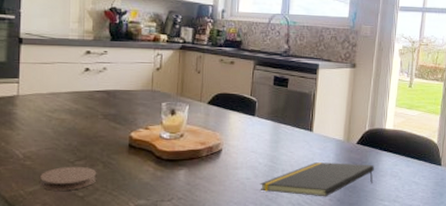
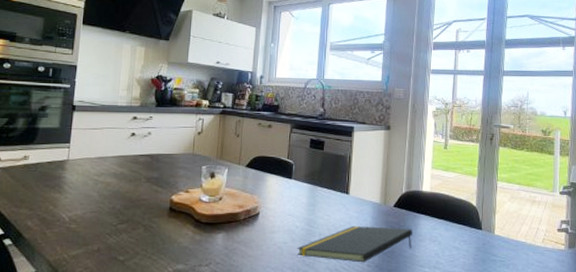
coaster: present [40,166,97,191] -> none [83,229,138,254]

